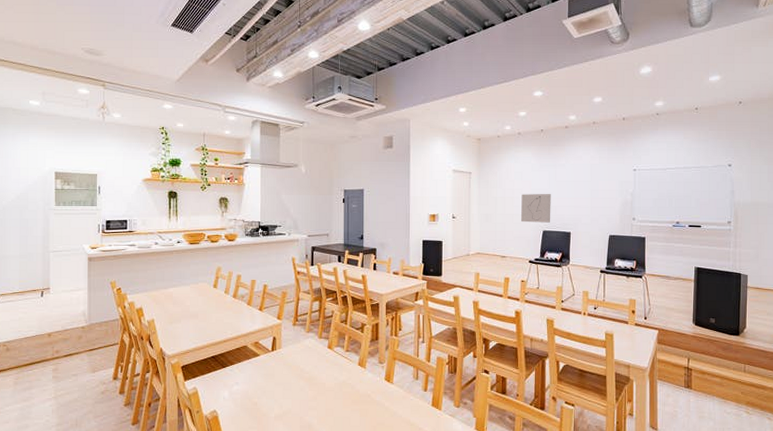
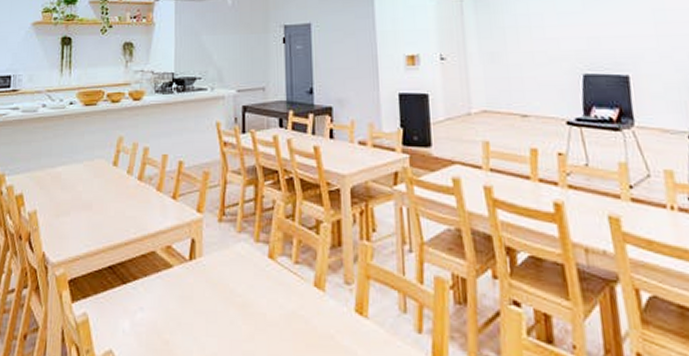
wall art: present [521,193,551,223] -> none [542,17,595,63]

